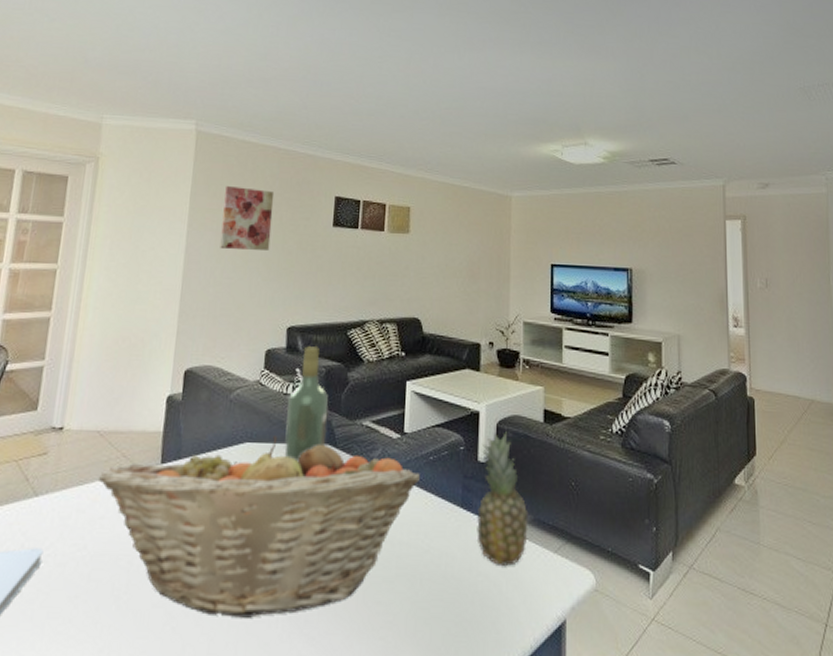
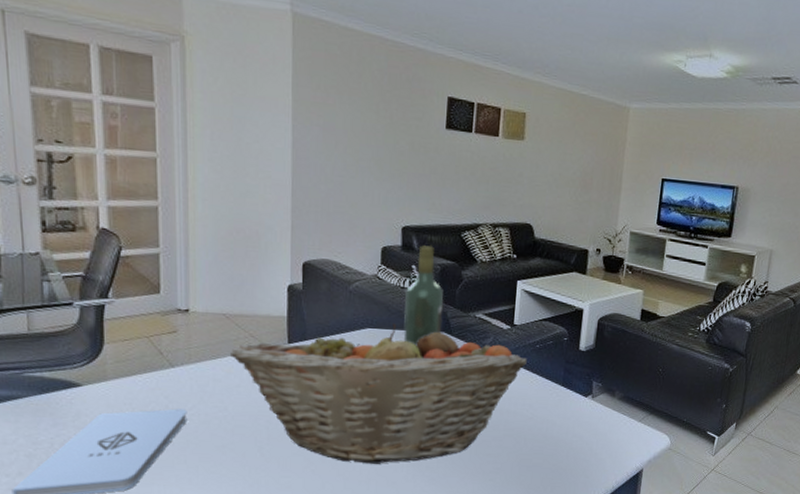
wall art: present [220,186,275,250] -> none [328,78,383,150]
fruit: present [476,432,529,567] -> none [574,327,620,431]

